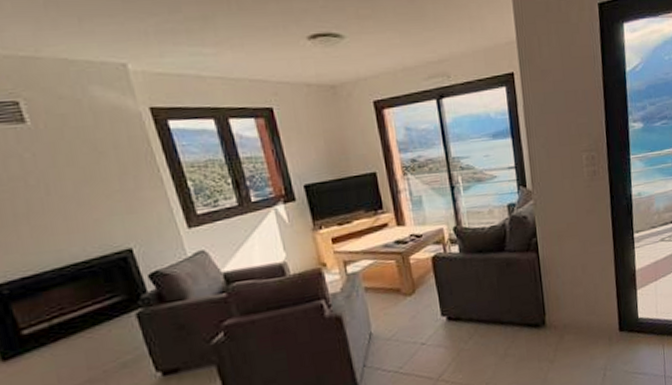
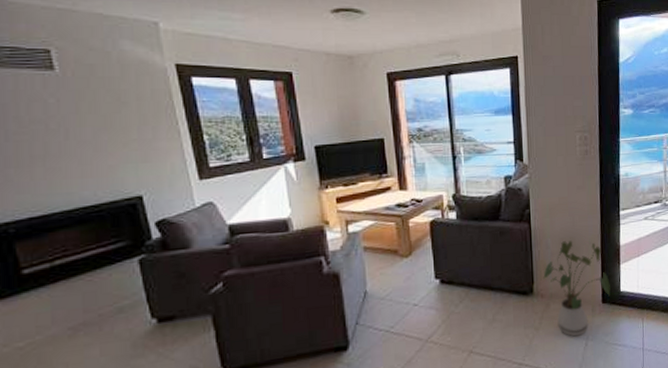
house plant: none [555,268,628,368] -> present [543,240,611,337]

